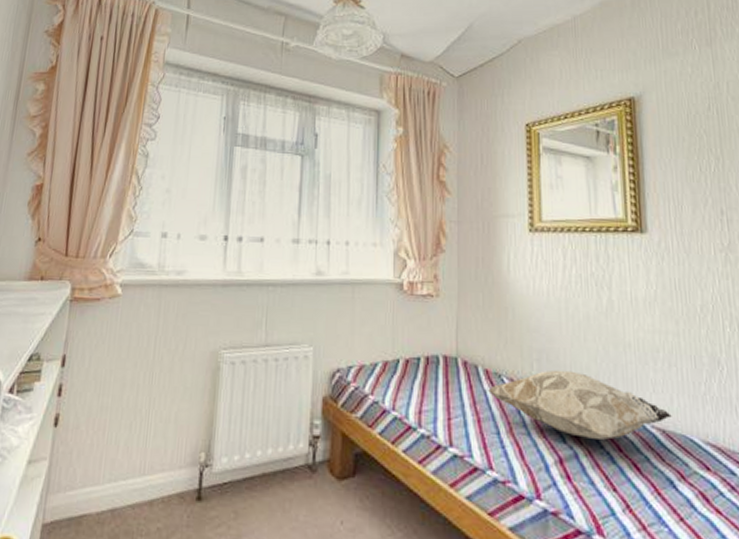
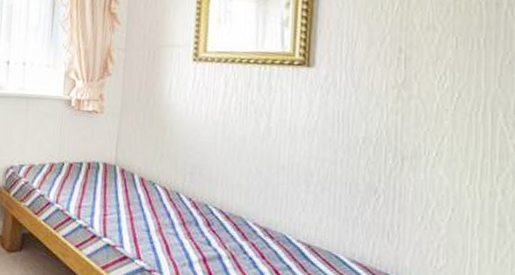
decorative pillow: present [488,369,672,440] -> none [142,183,319,247]

